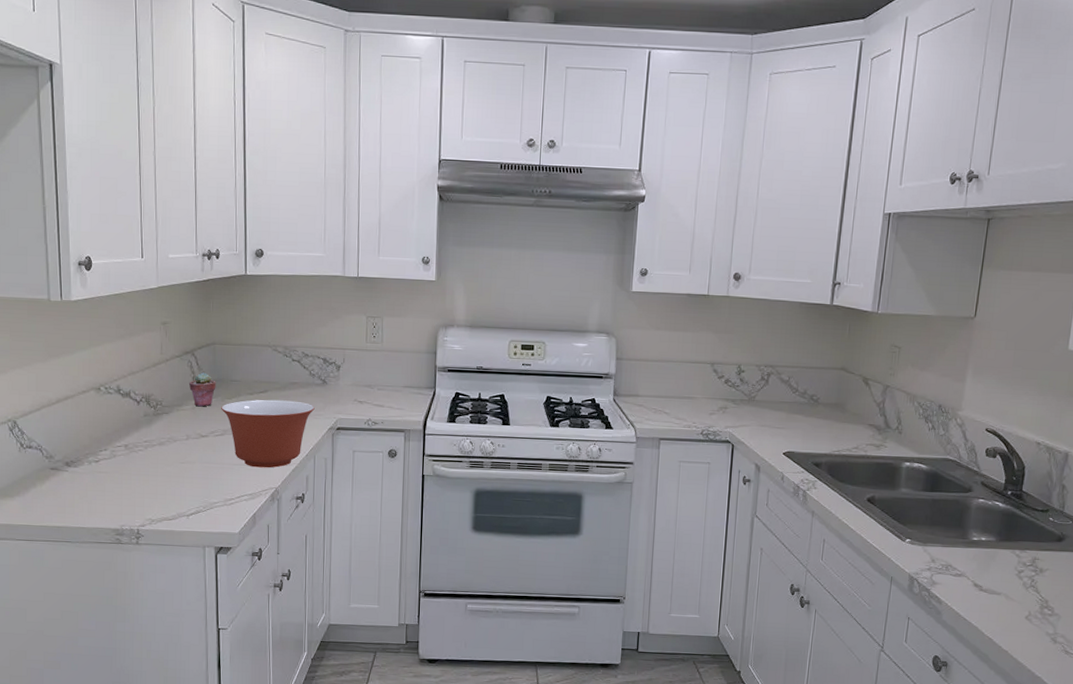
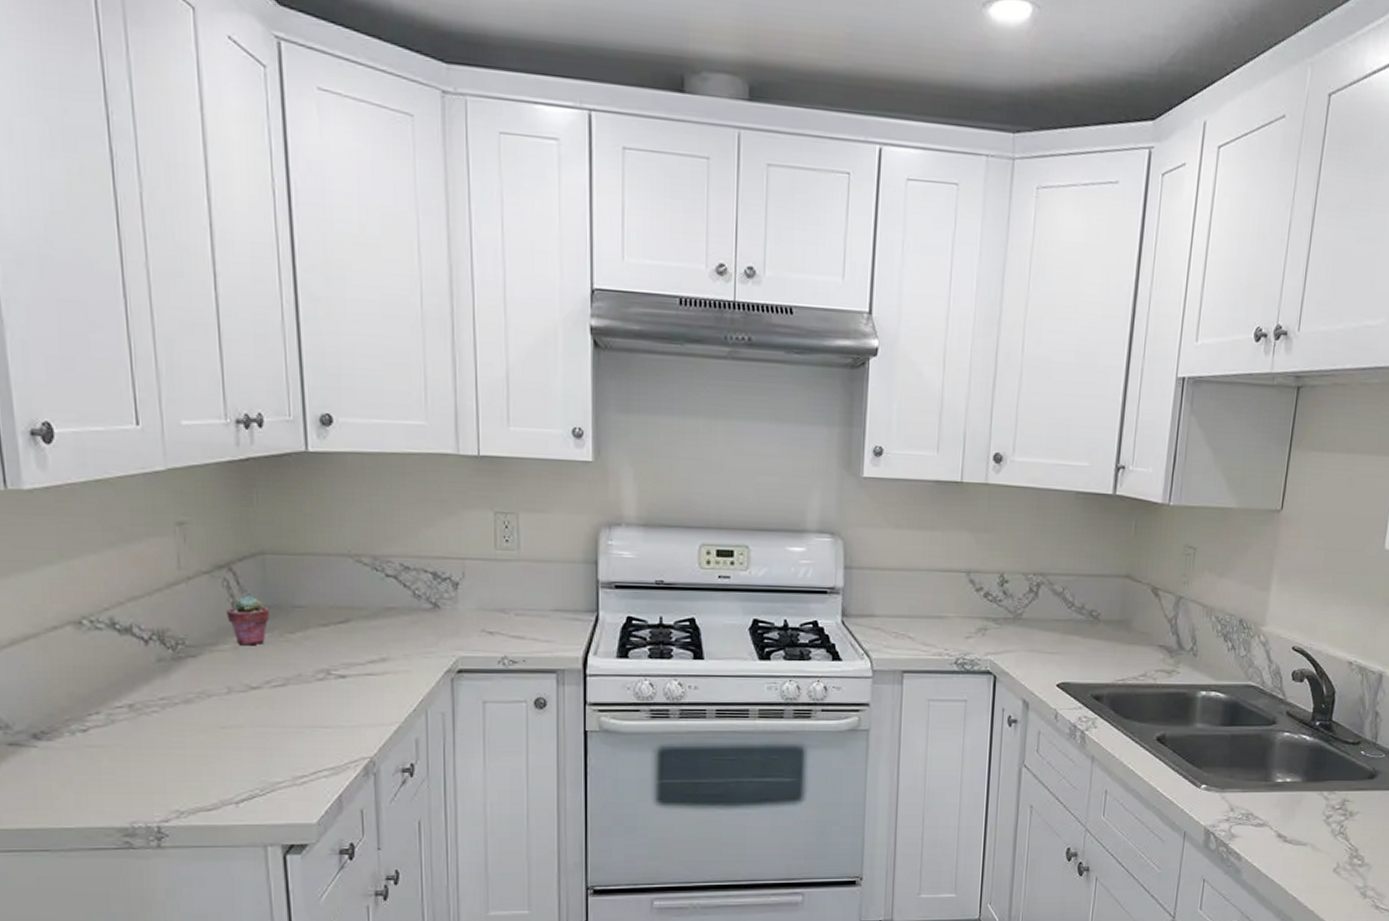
mixing bowl: present [221,399,315,468] -> none [279,632,423,730]

